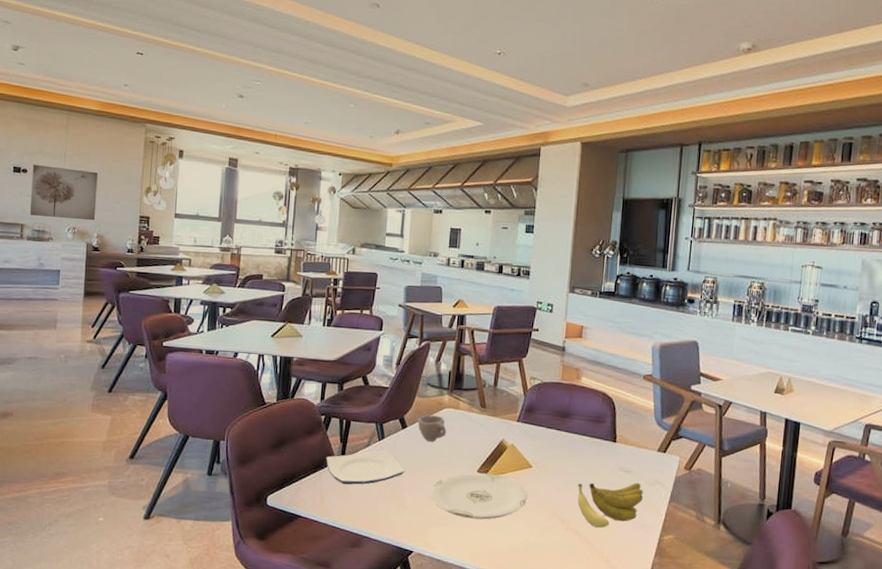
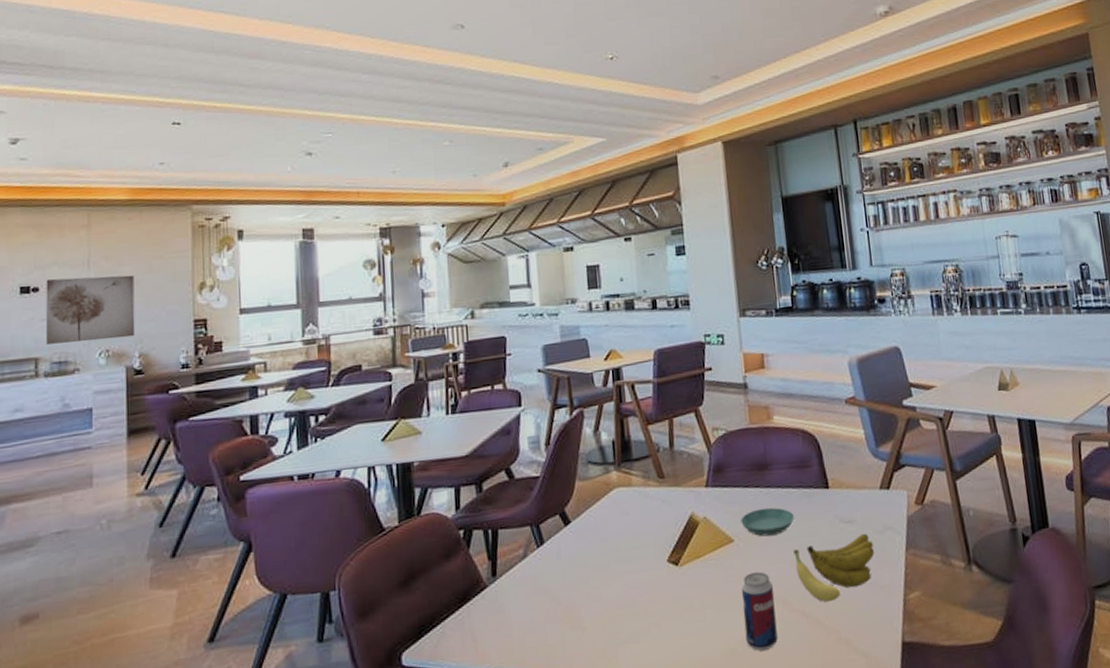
plate: present [326,448,405,485] -> none [473,557,576,616]
cup: present [418,414,446,442] -> none [583,499,621,535]
plate: present [430,472,527,520] -> none [612,560,735,626]
beverage can: none [528,493,557,553] -> present [741,571,778,651]
saucer: none [540,446,584,470] -> present [740,507,794,537]

